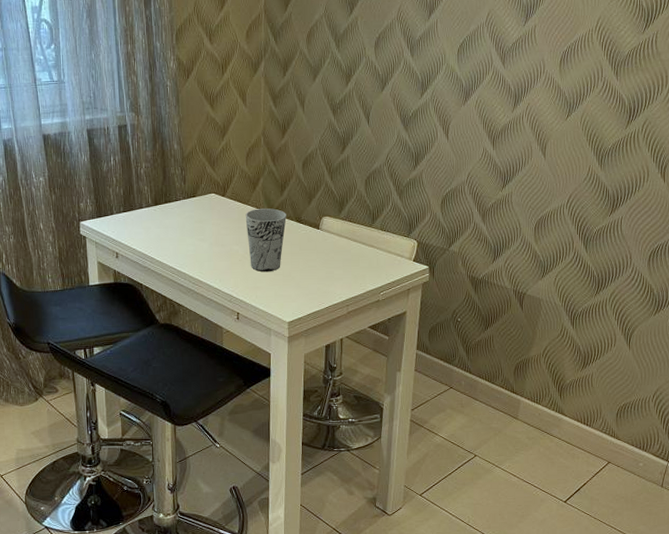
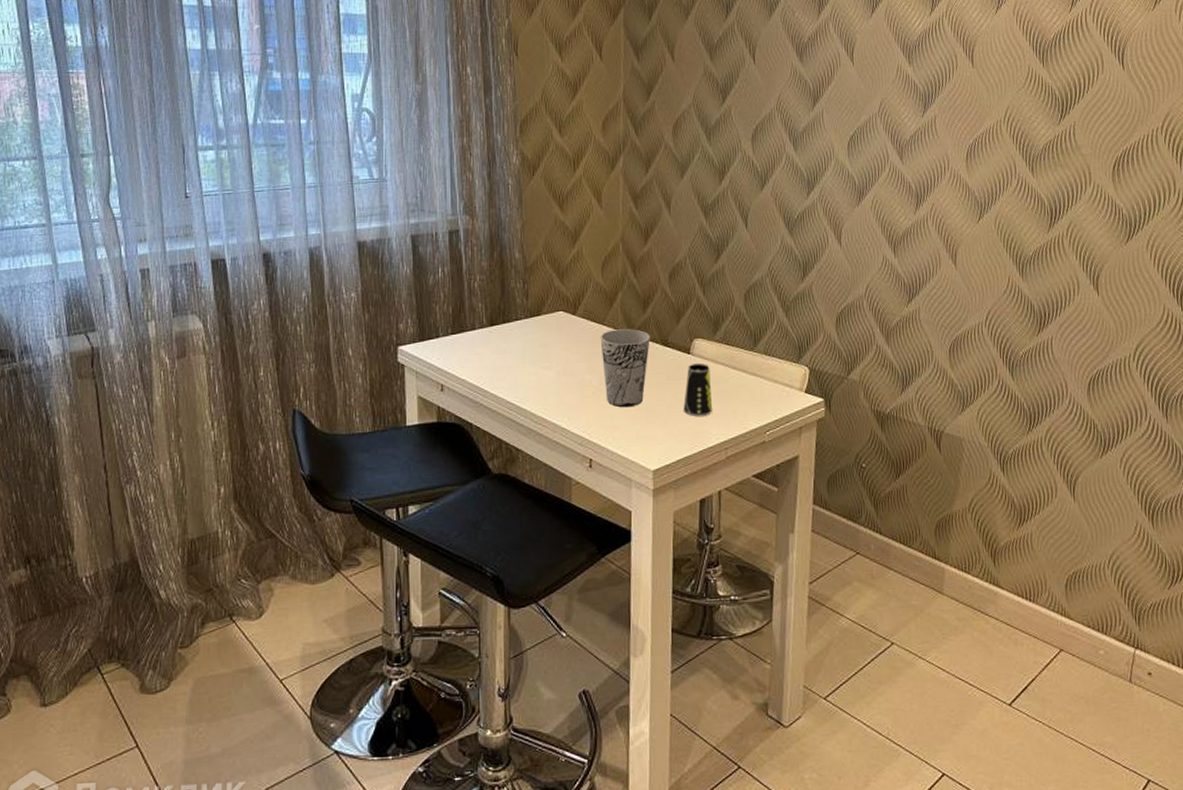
cup: none [314,237,337,279] -> present [684,364,713,416]

